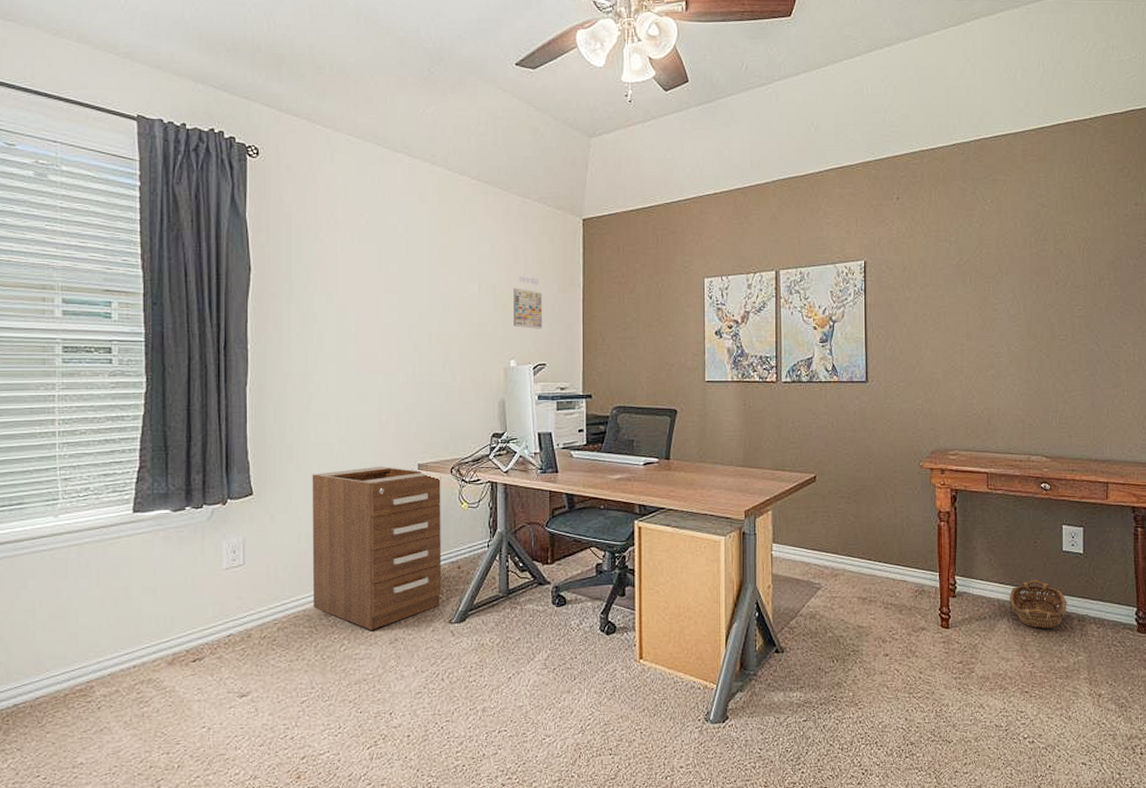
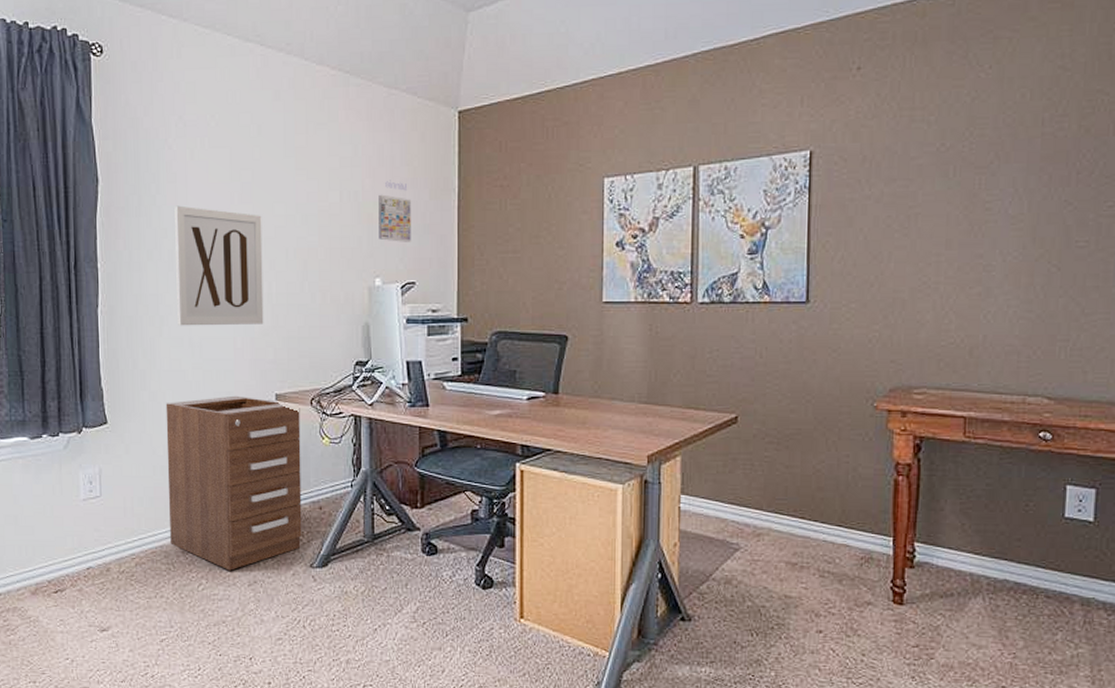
wall art: none [325,293,408,403] -> present [175,205,264,326]
basket: present [1009,580,1067,628] -> none [986,552,1067,612]

